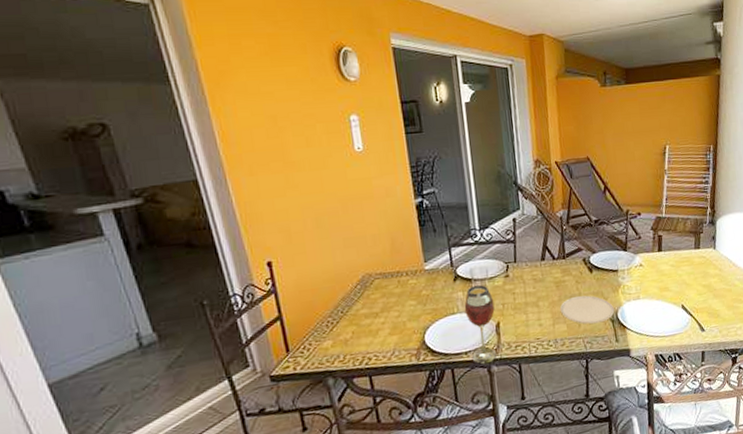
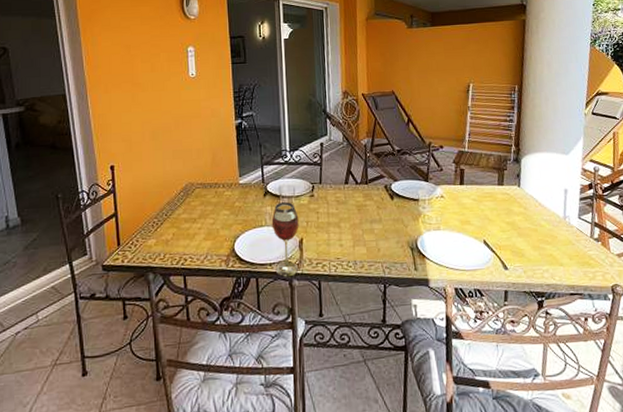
plate: present [560,295,615,325] -> none [361,221,414,250]

